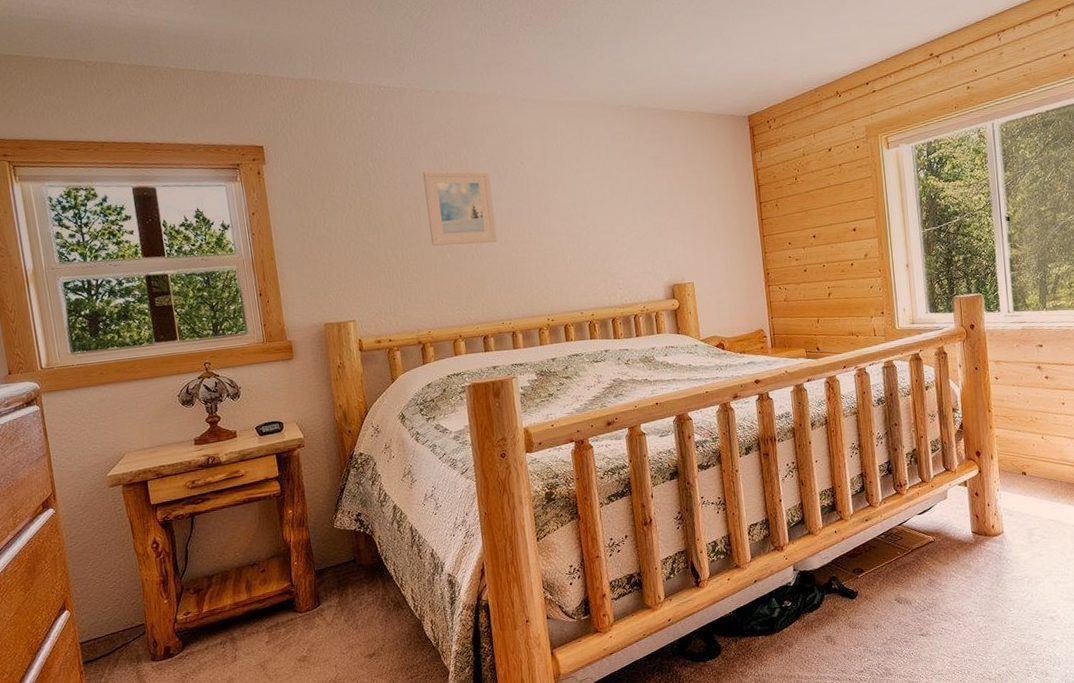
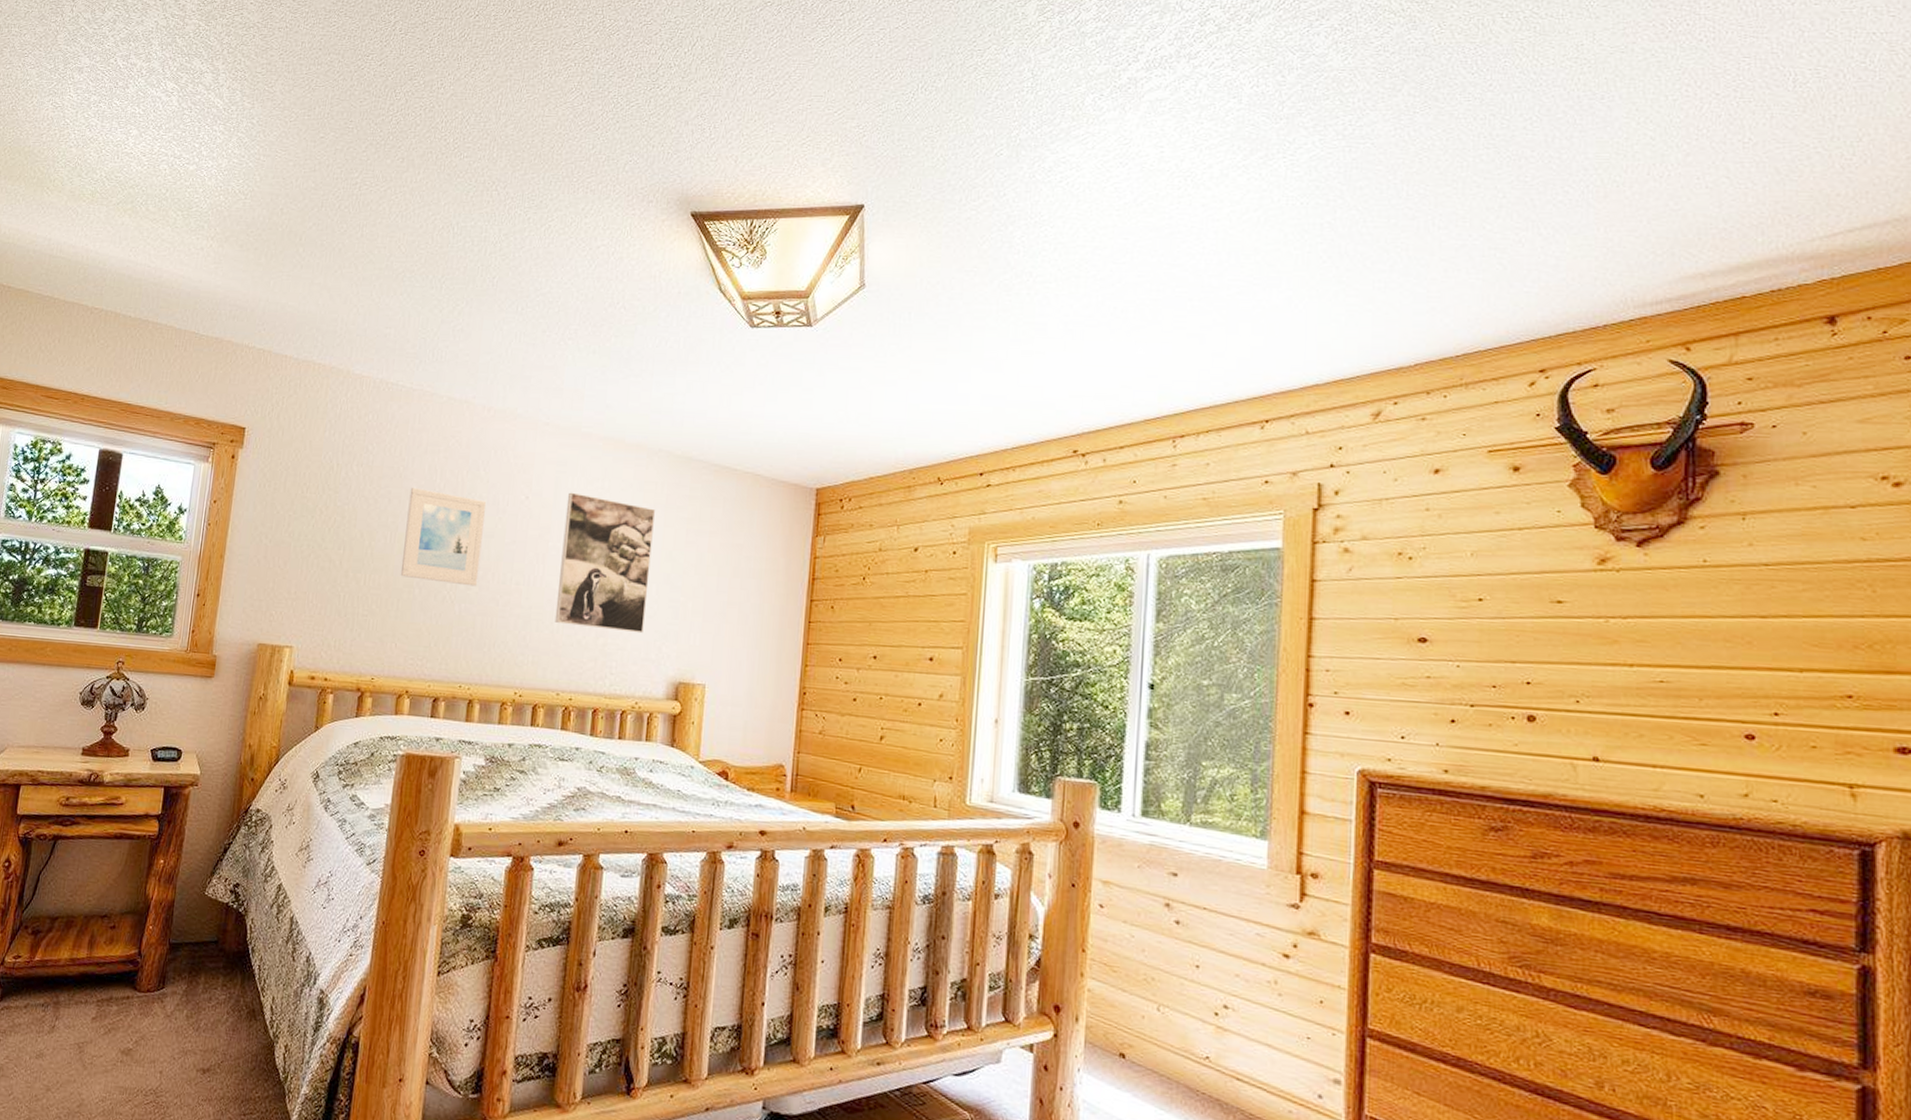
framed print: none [554,152,638,258] -> present [554,492,655,634]

